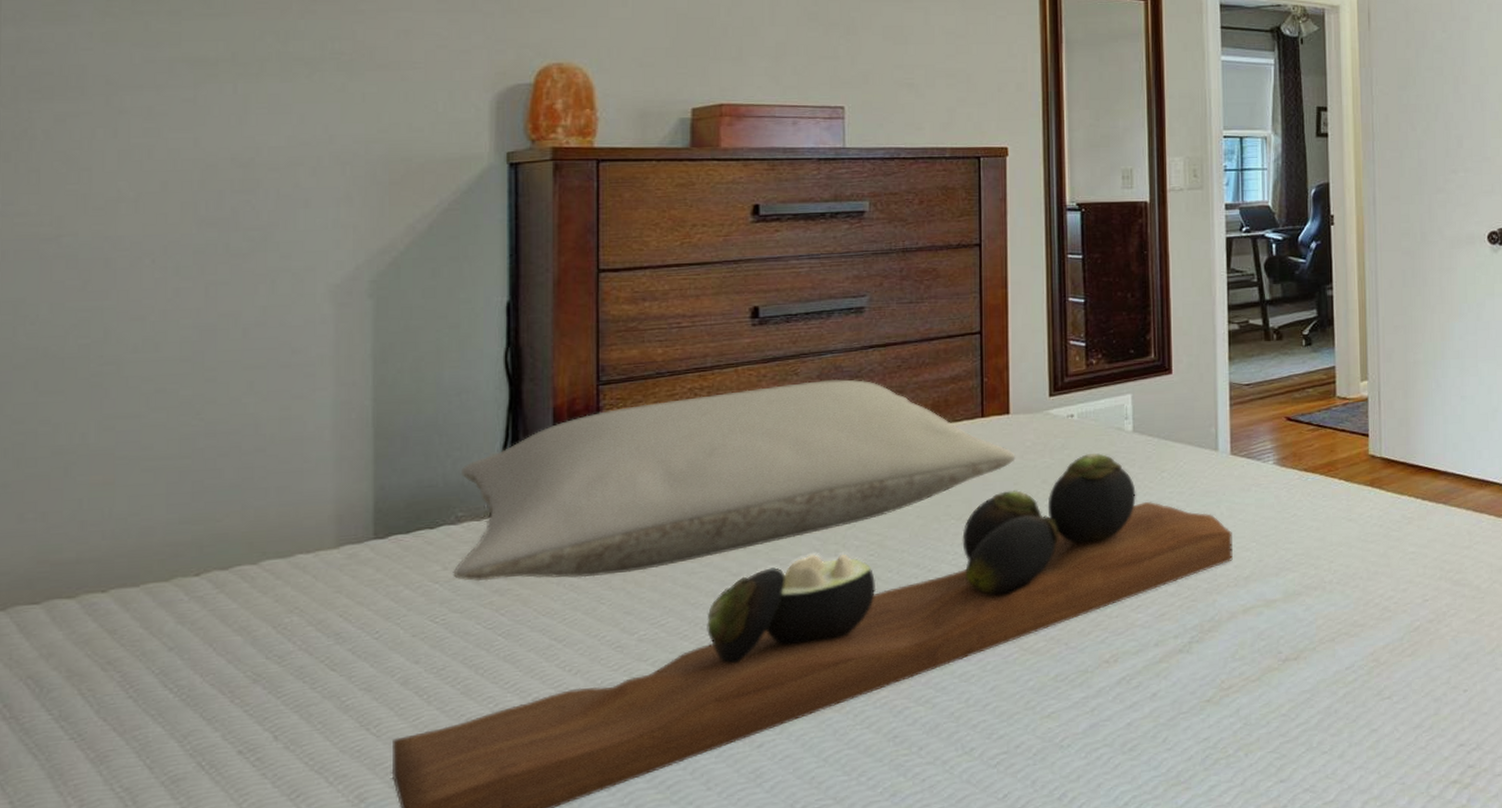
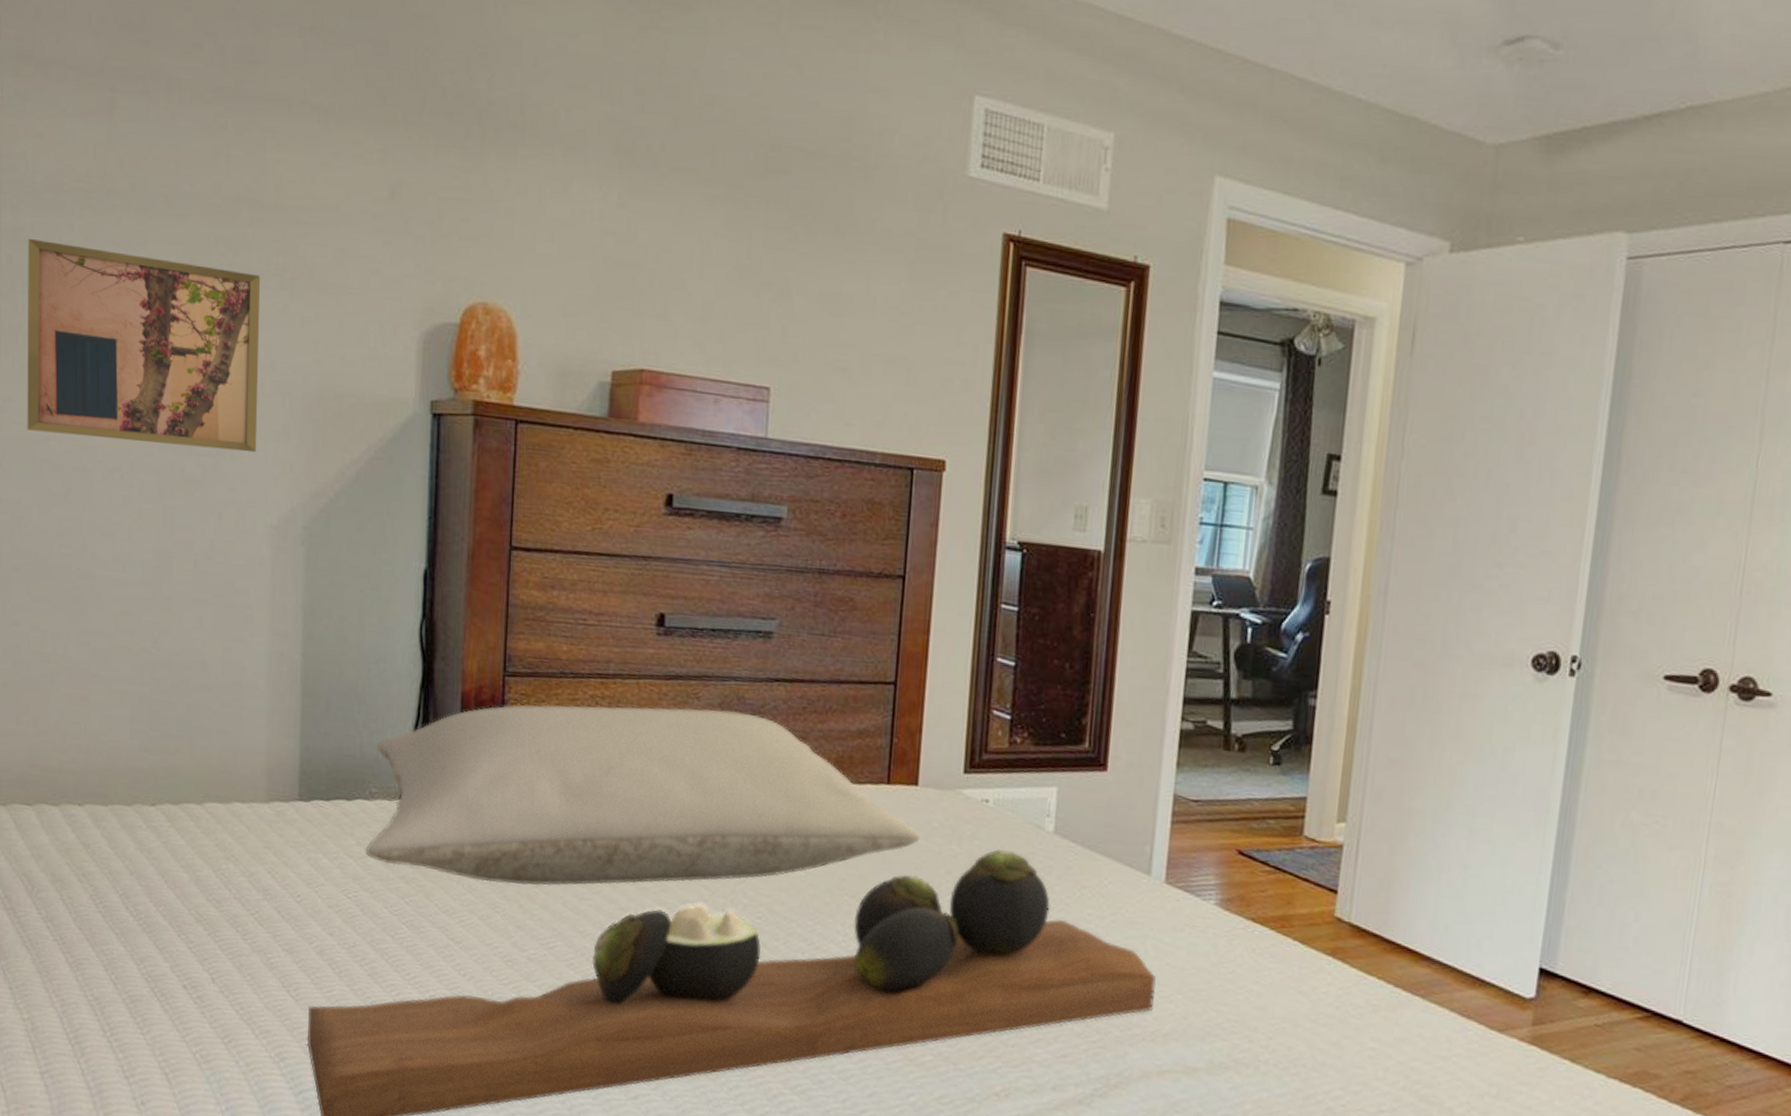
wall art: none [33,48,315,230] -> present [27,238,261,453]

